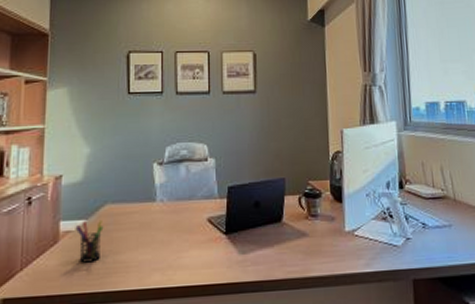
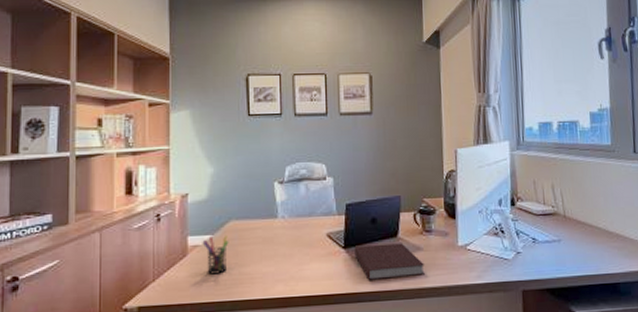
notebook: none [236,228,310,268] -> present [354,243,425,280]

